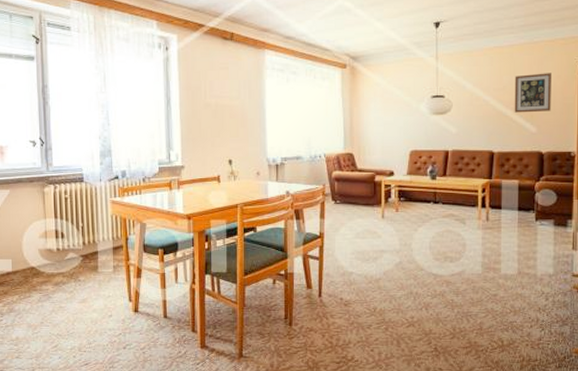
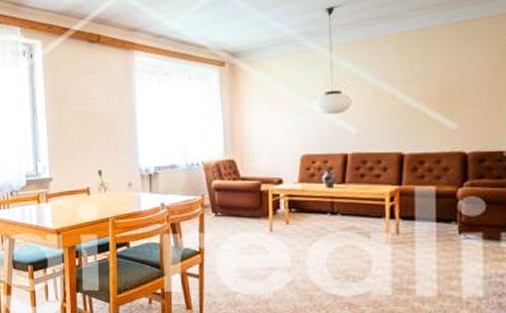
wall art: present [514,73,551,113] -> none [428,58,476,107]

